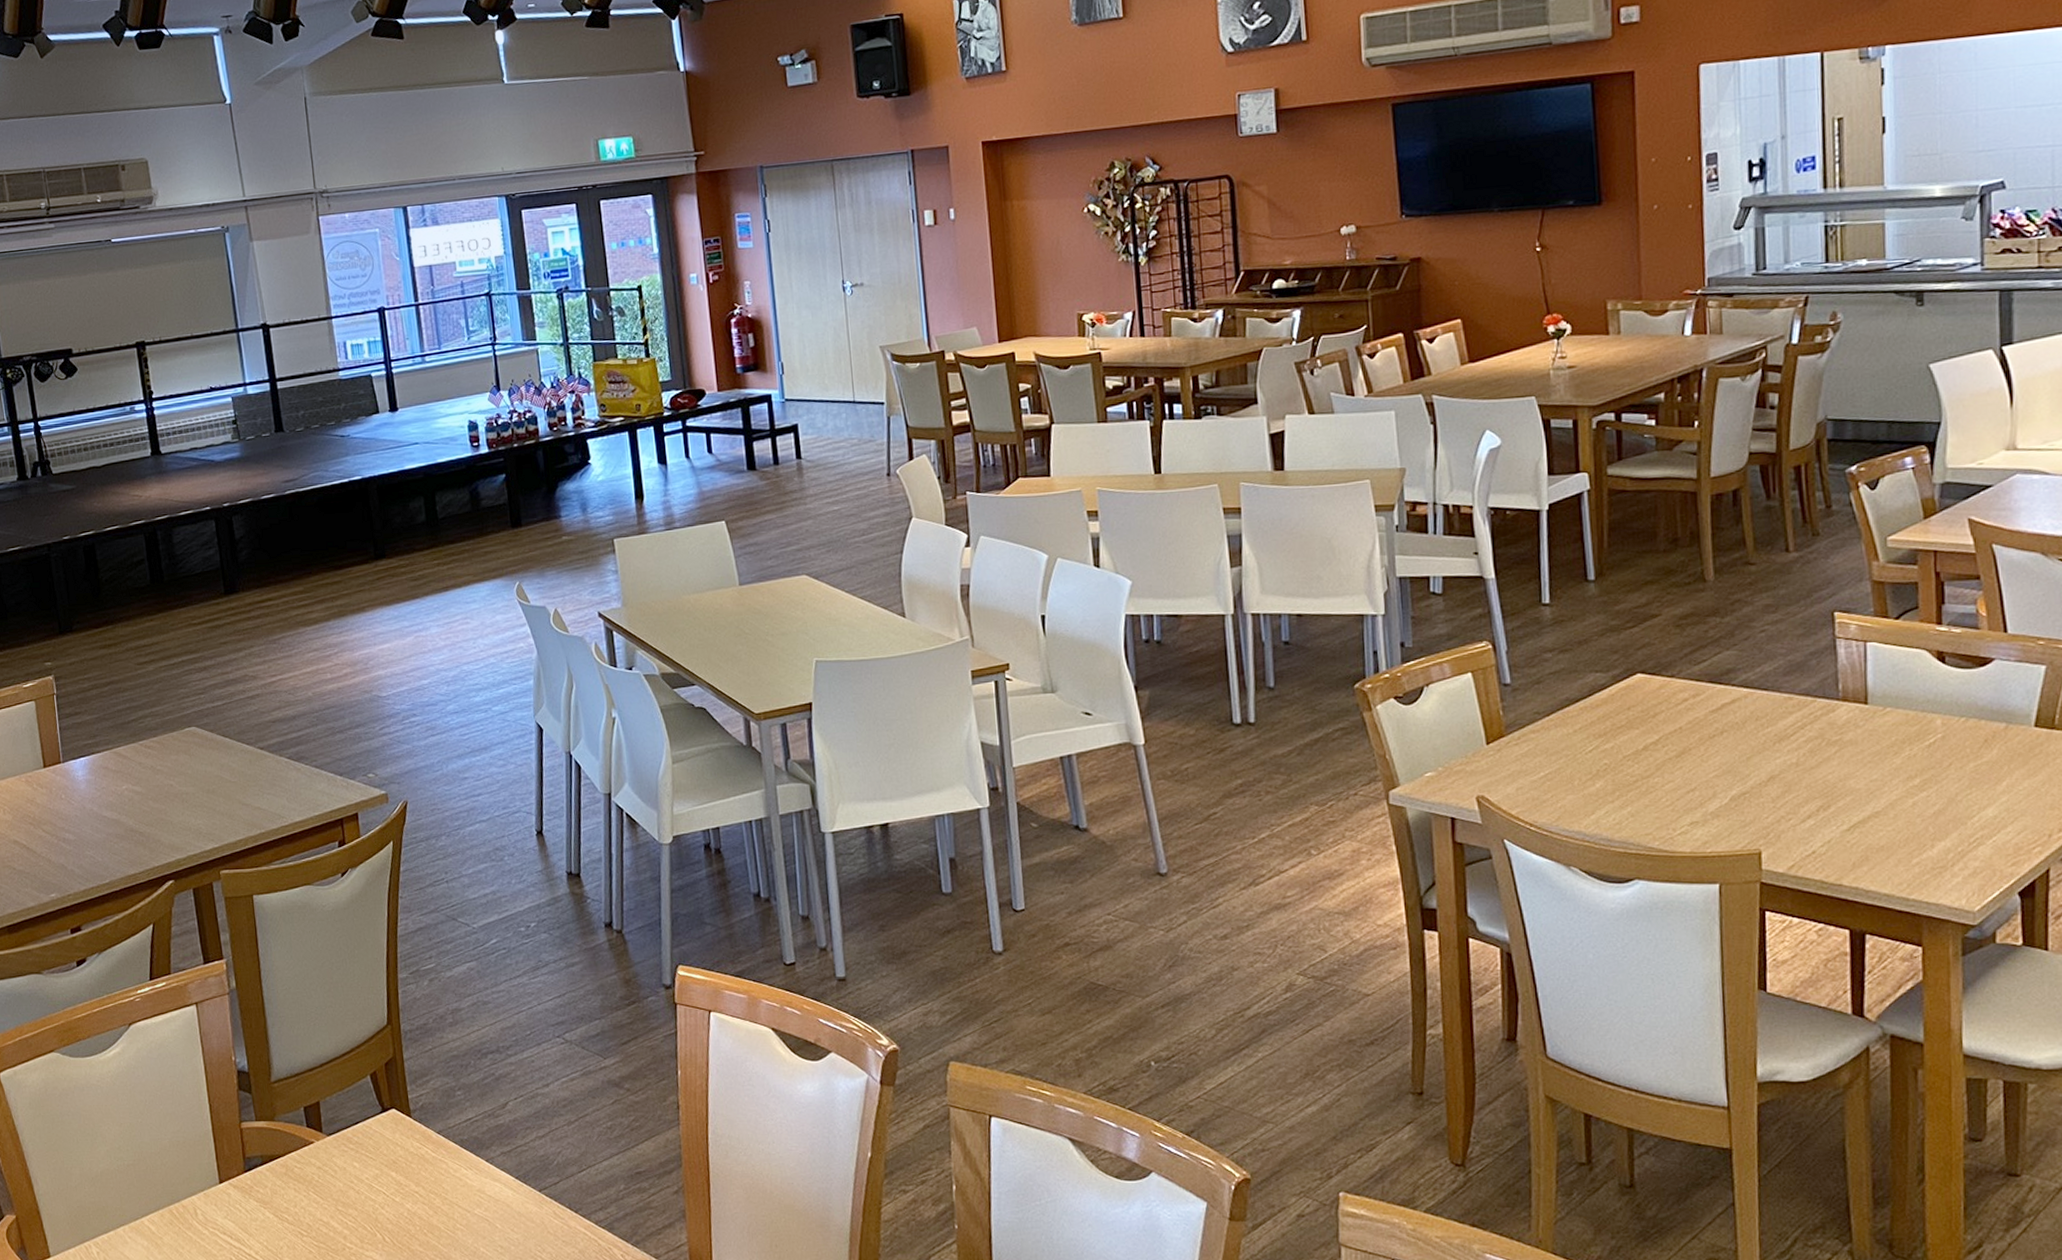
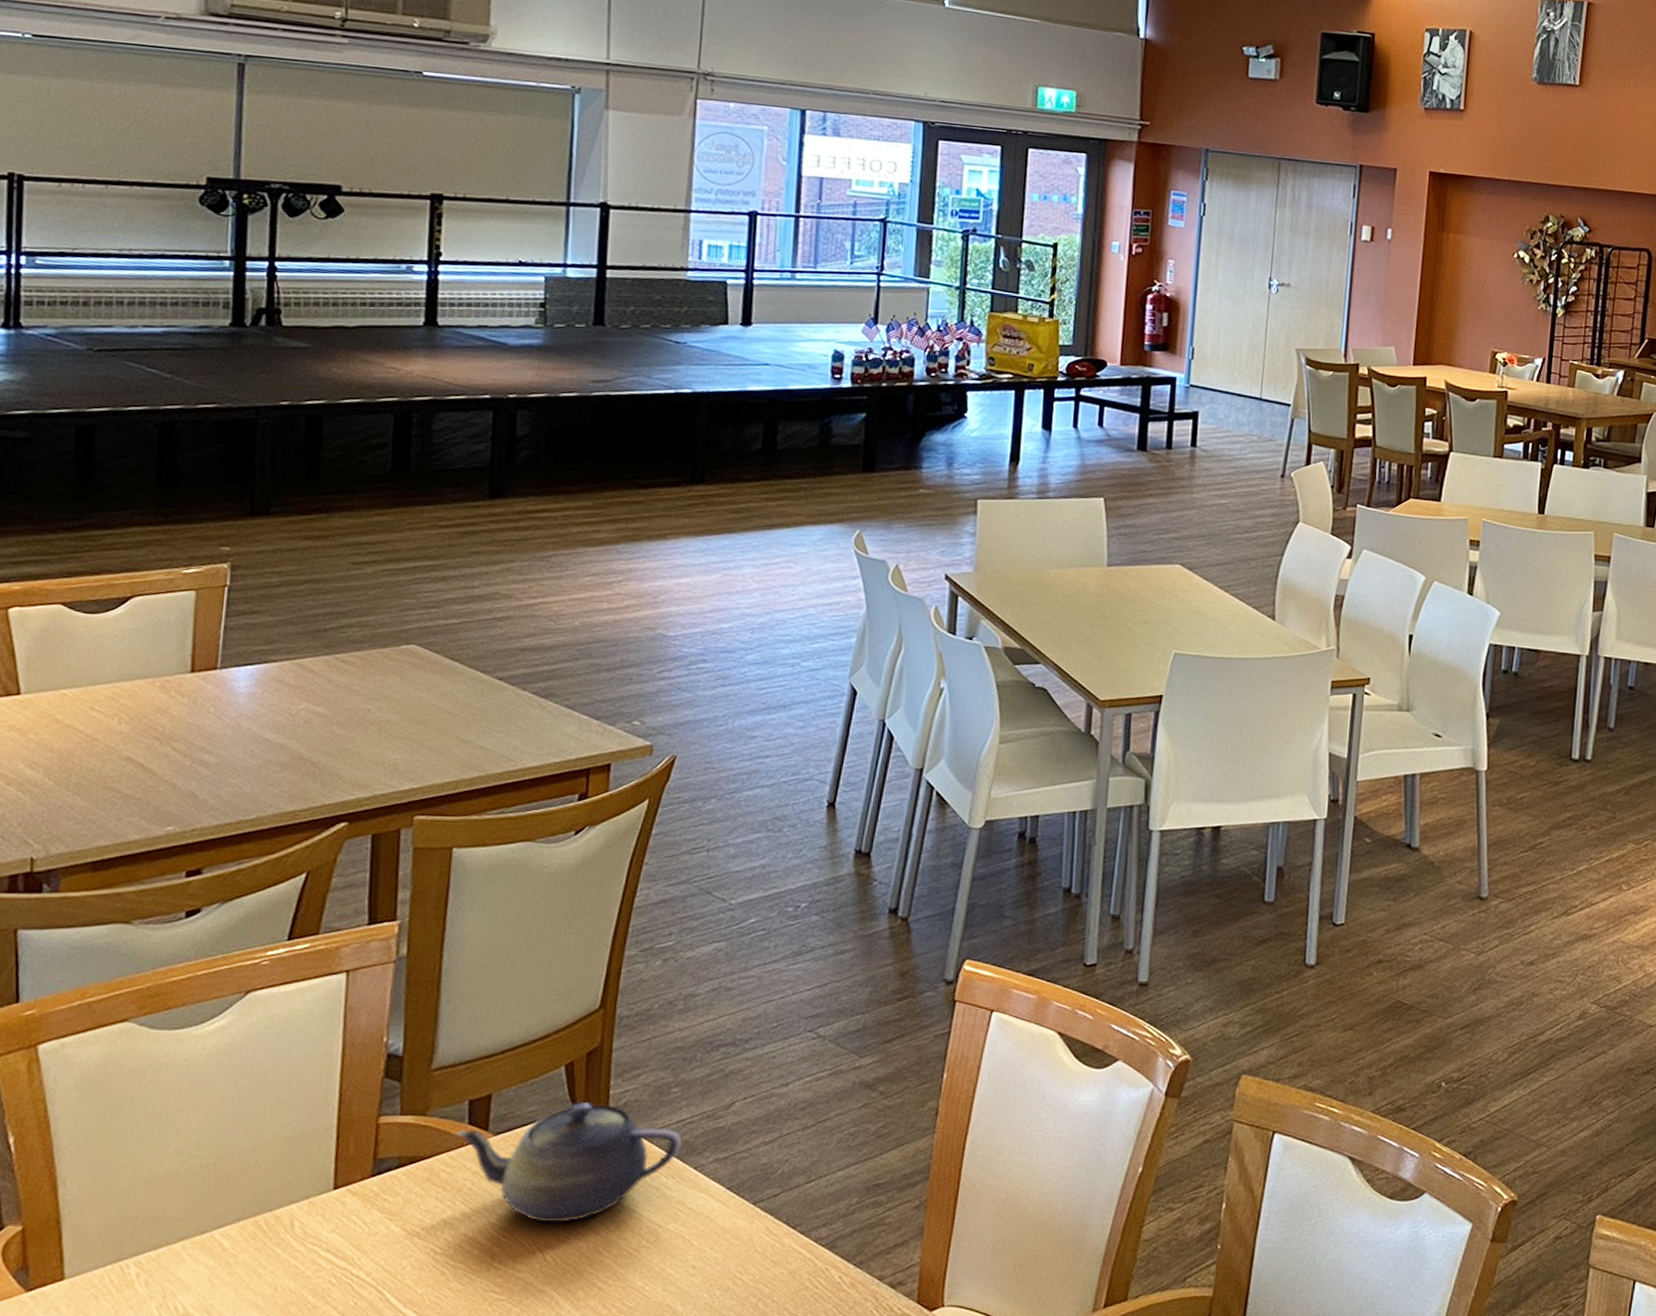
teapot: none [298,1106,472,1209] -> present [454,1103,682,1223]

